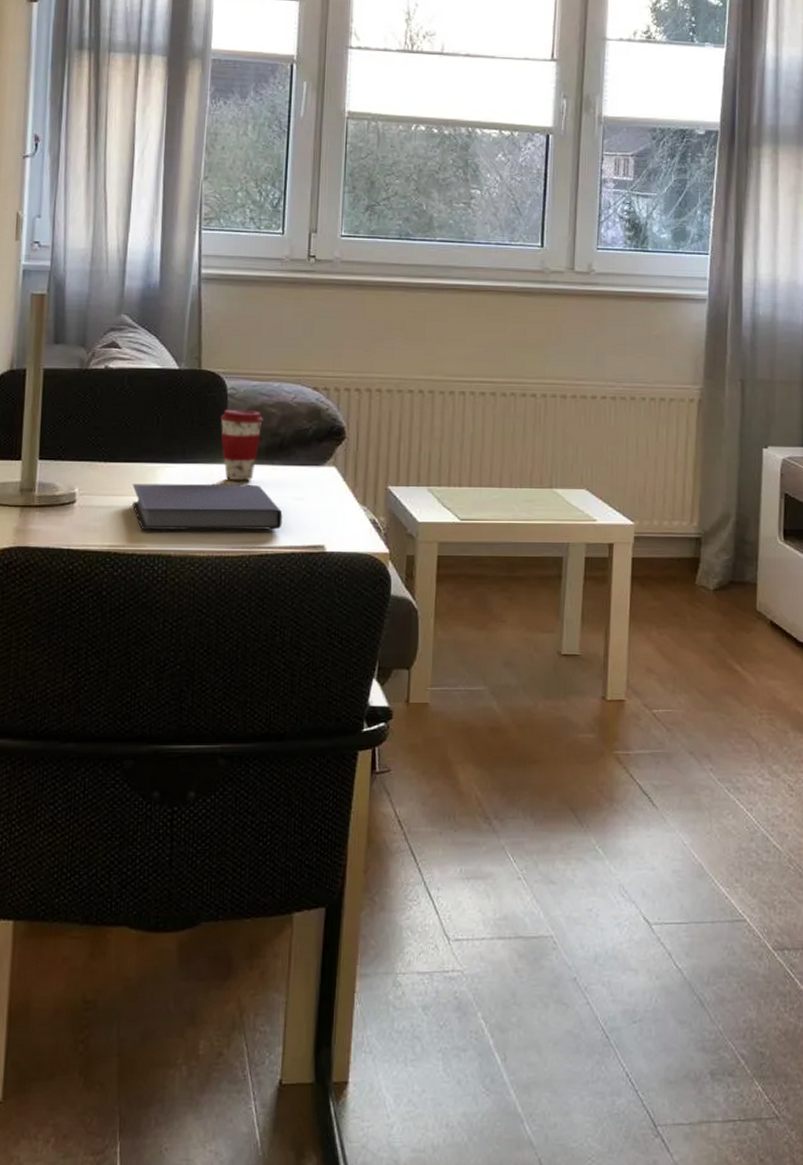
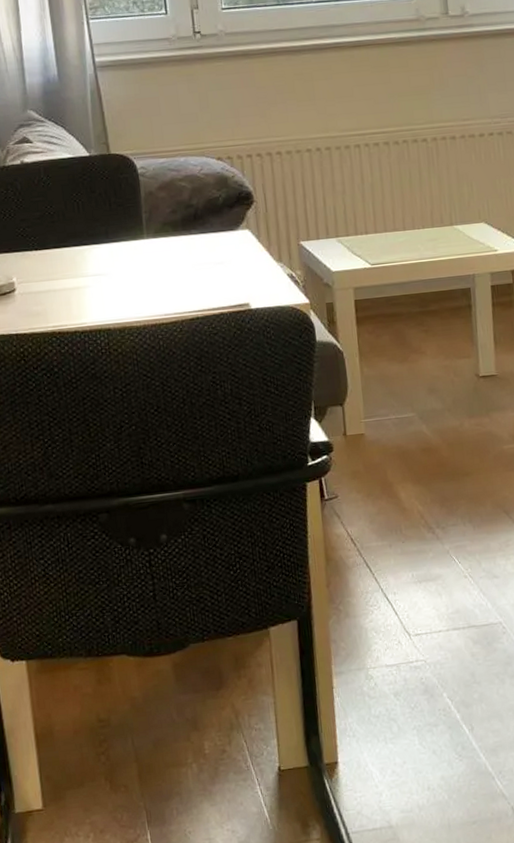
notebook: present [132,483,283,531] -> none [64,255,208,308]
coffee cup: present [220,410,263,481] -> none [135,186,176,254]

